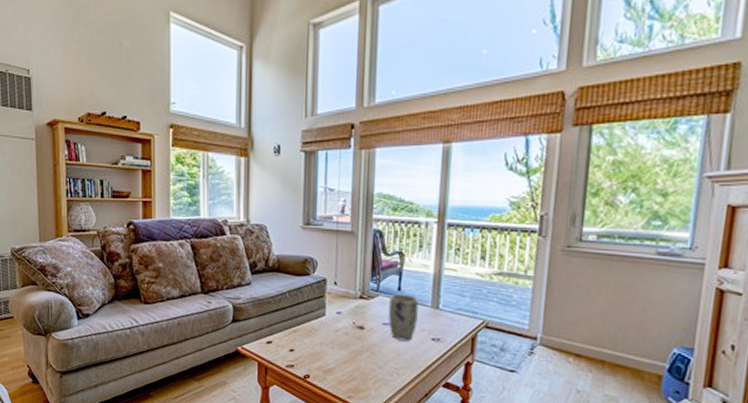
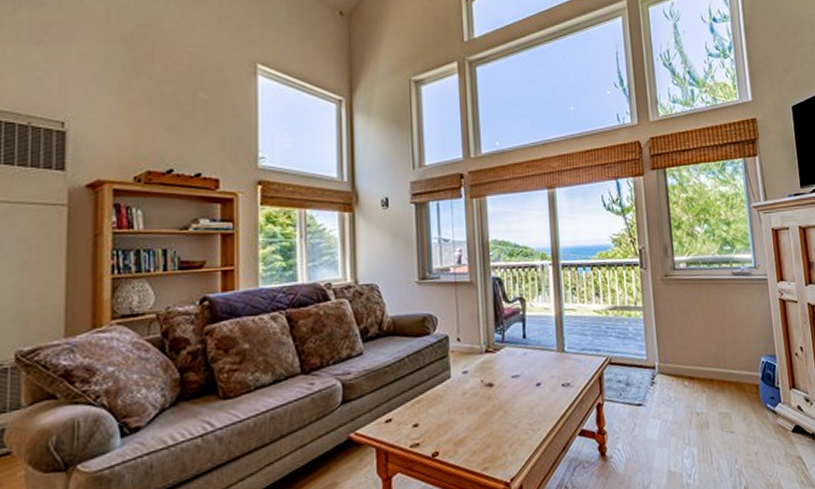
plant pot: present [388,294,419,341] -> none [516,341,546,392]

